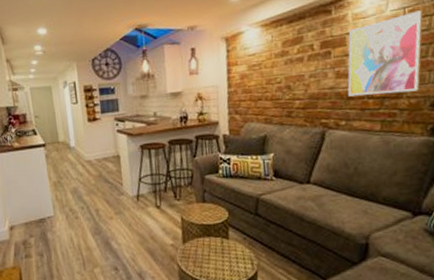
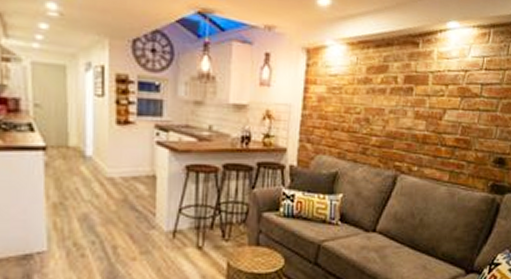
wall art: present [347,10,423,97] -> none [424,62,498,145]

